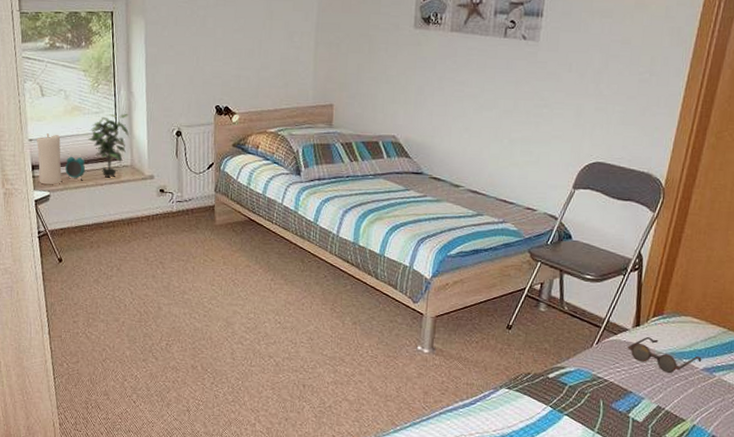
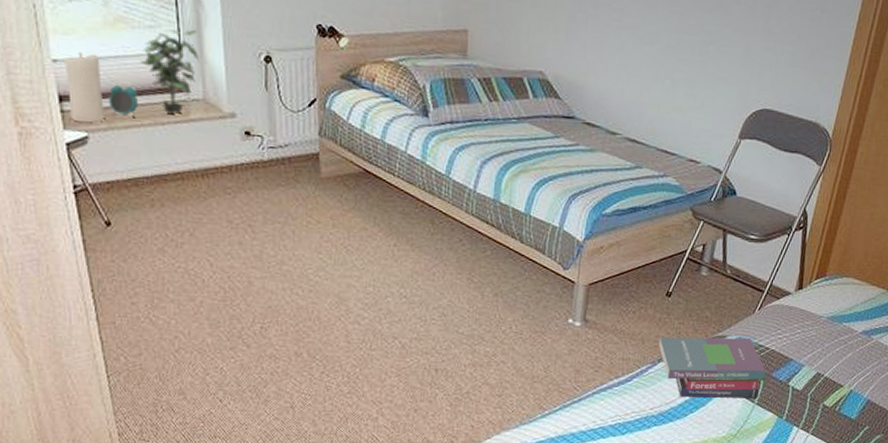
books: none [500,365,605,427] -> present [658,337,766,399]
eyeglasses: present [627,337,702,373] -> none [790,301,861,338]

